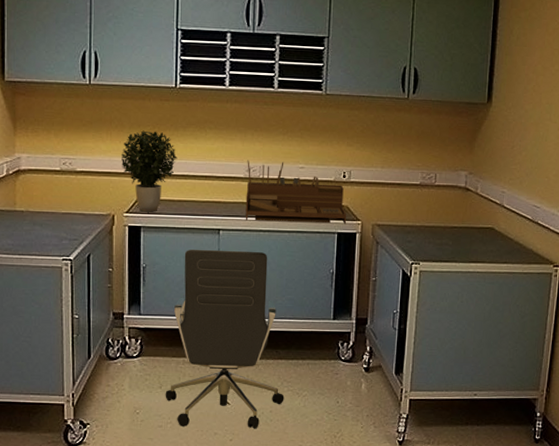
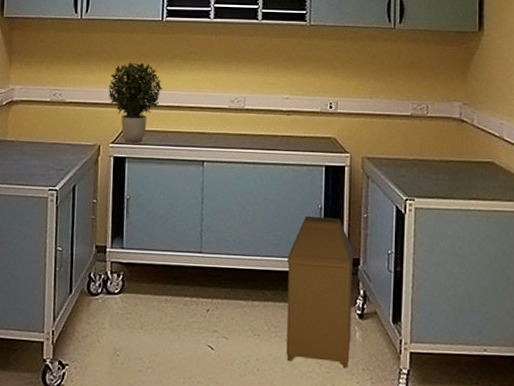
office chair: present [165,249,284,429] -> none [146,181,272,379]
desk organizer: present [245,160,347,224] -> none [229,91,335,157]
trash can: none [298,280,362,416] -> present [286,215,354,369]

